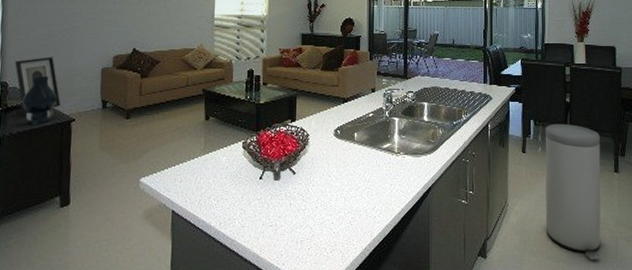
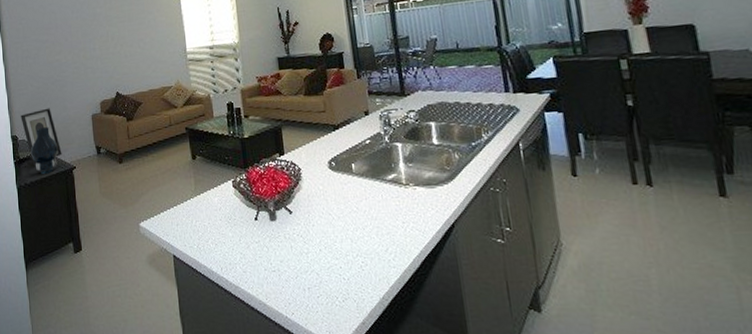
pedal bin: present [545,123,601,260] -> none [601,134,715,318]

